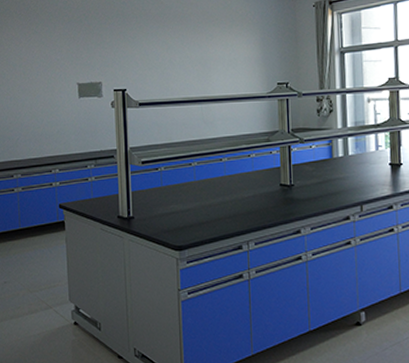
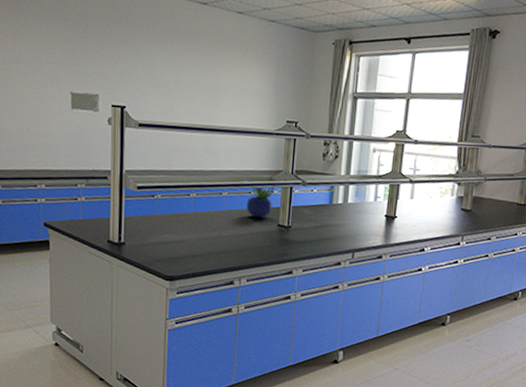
potted plant: none [246,146,274,180] -> present [246,185,276,218]

